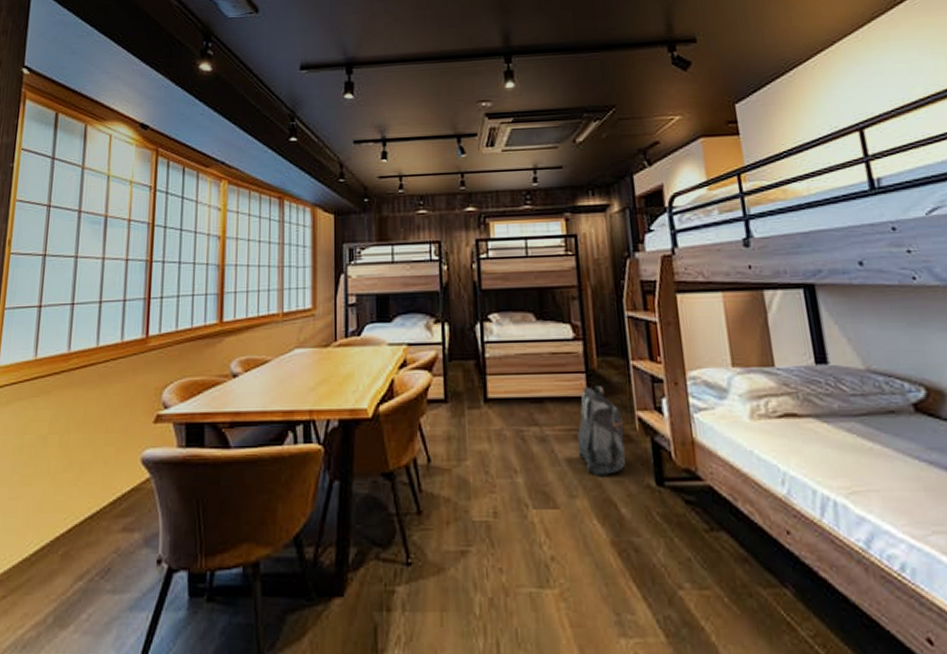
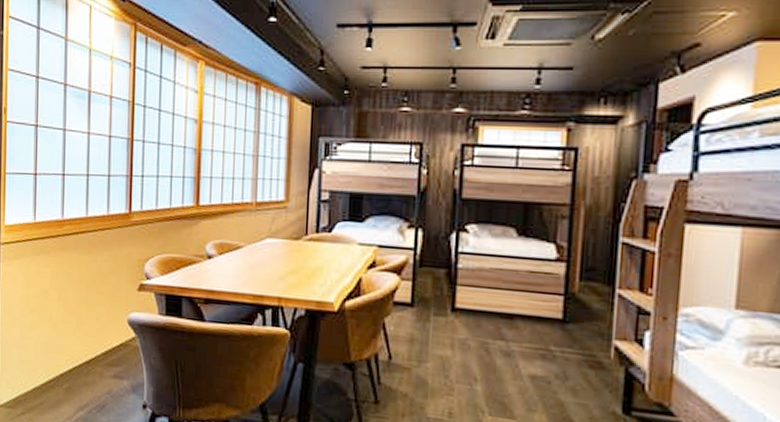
backpack: present [578,386,627,477] -> none [543,309,597,397]

